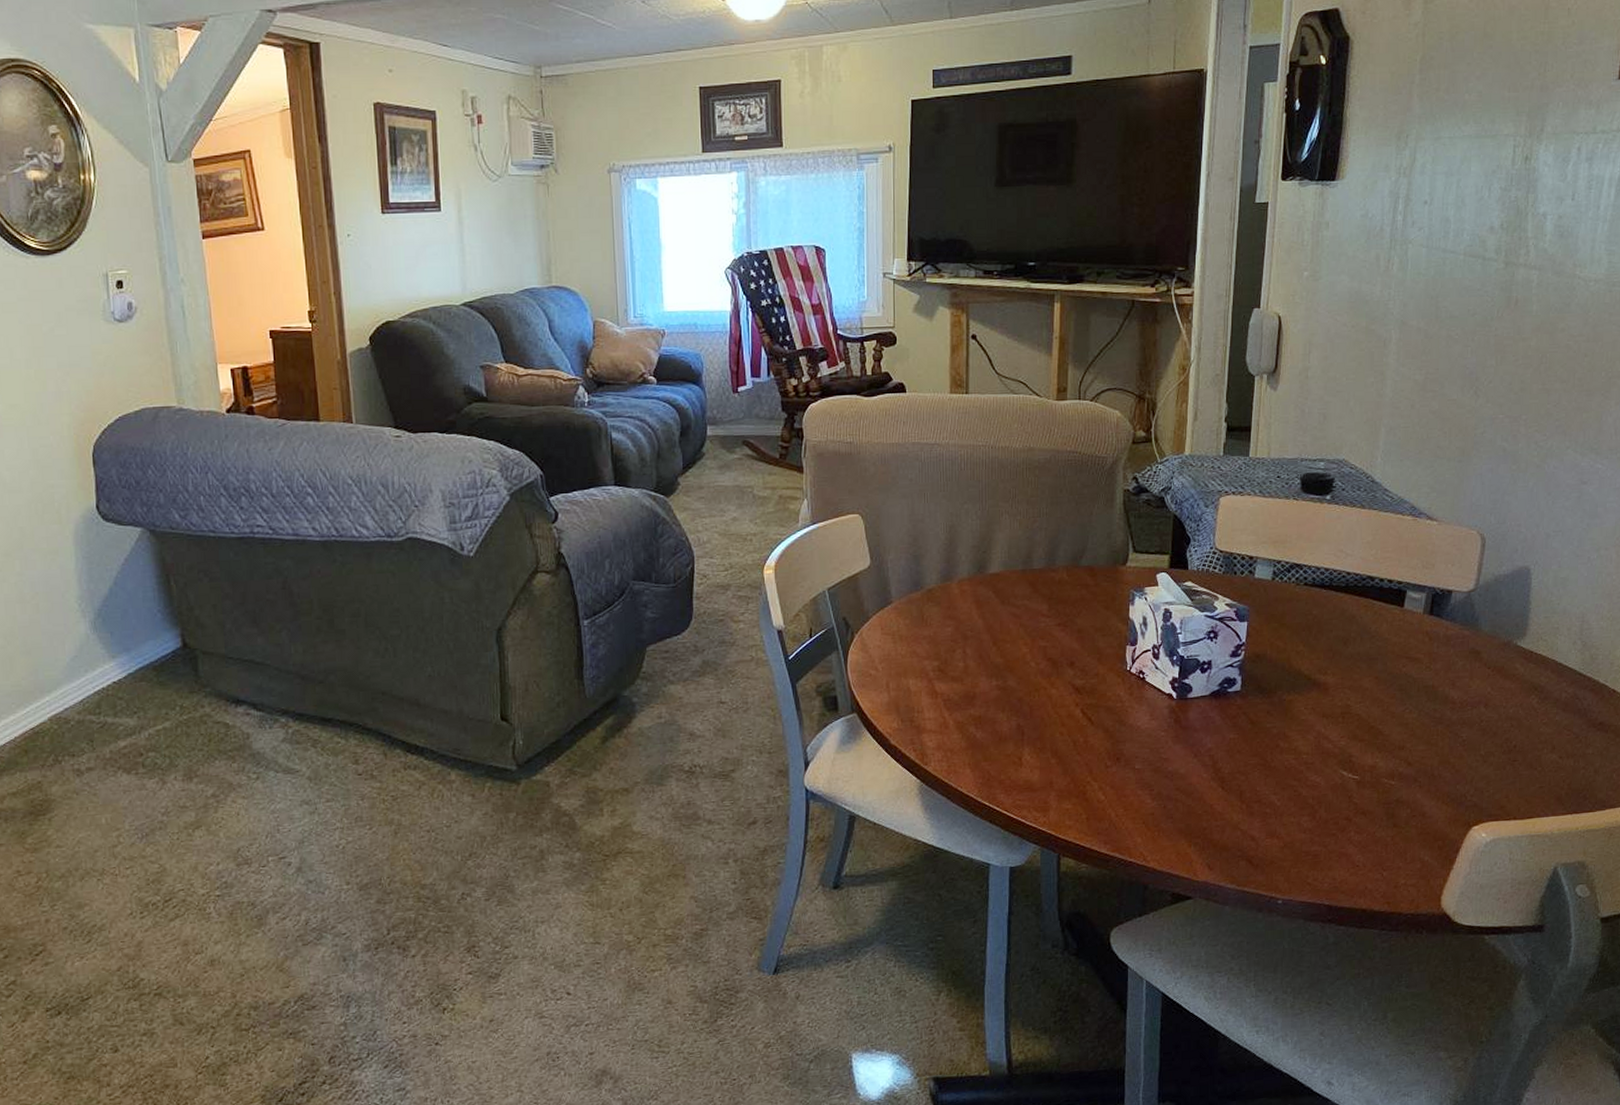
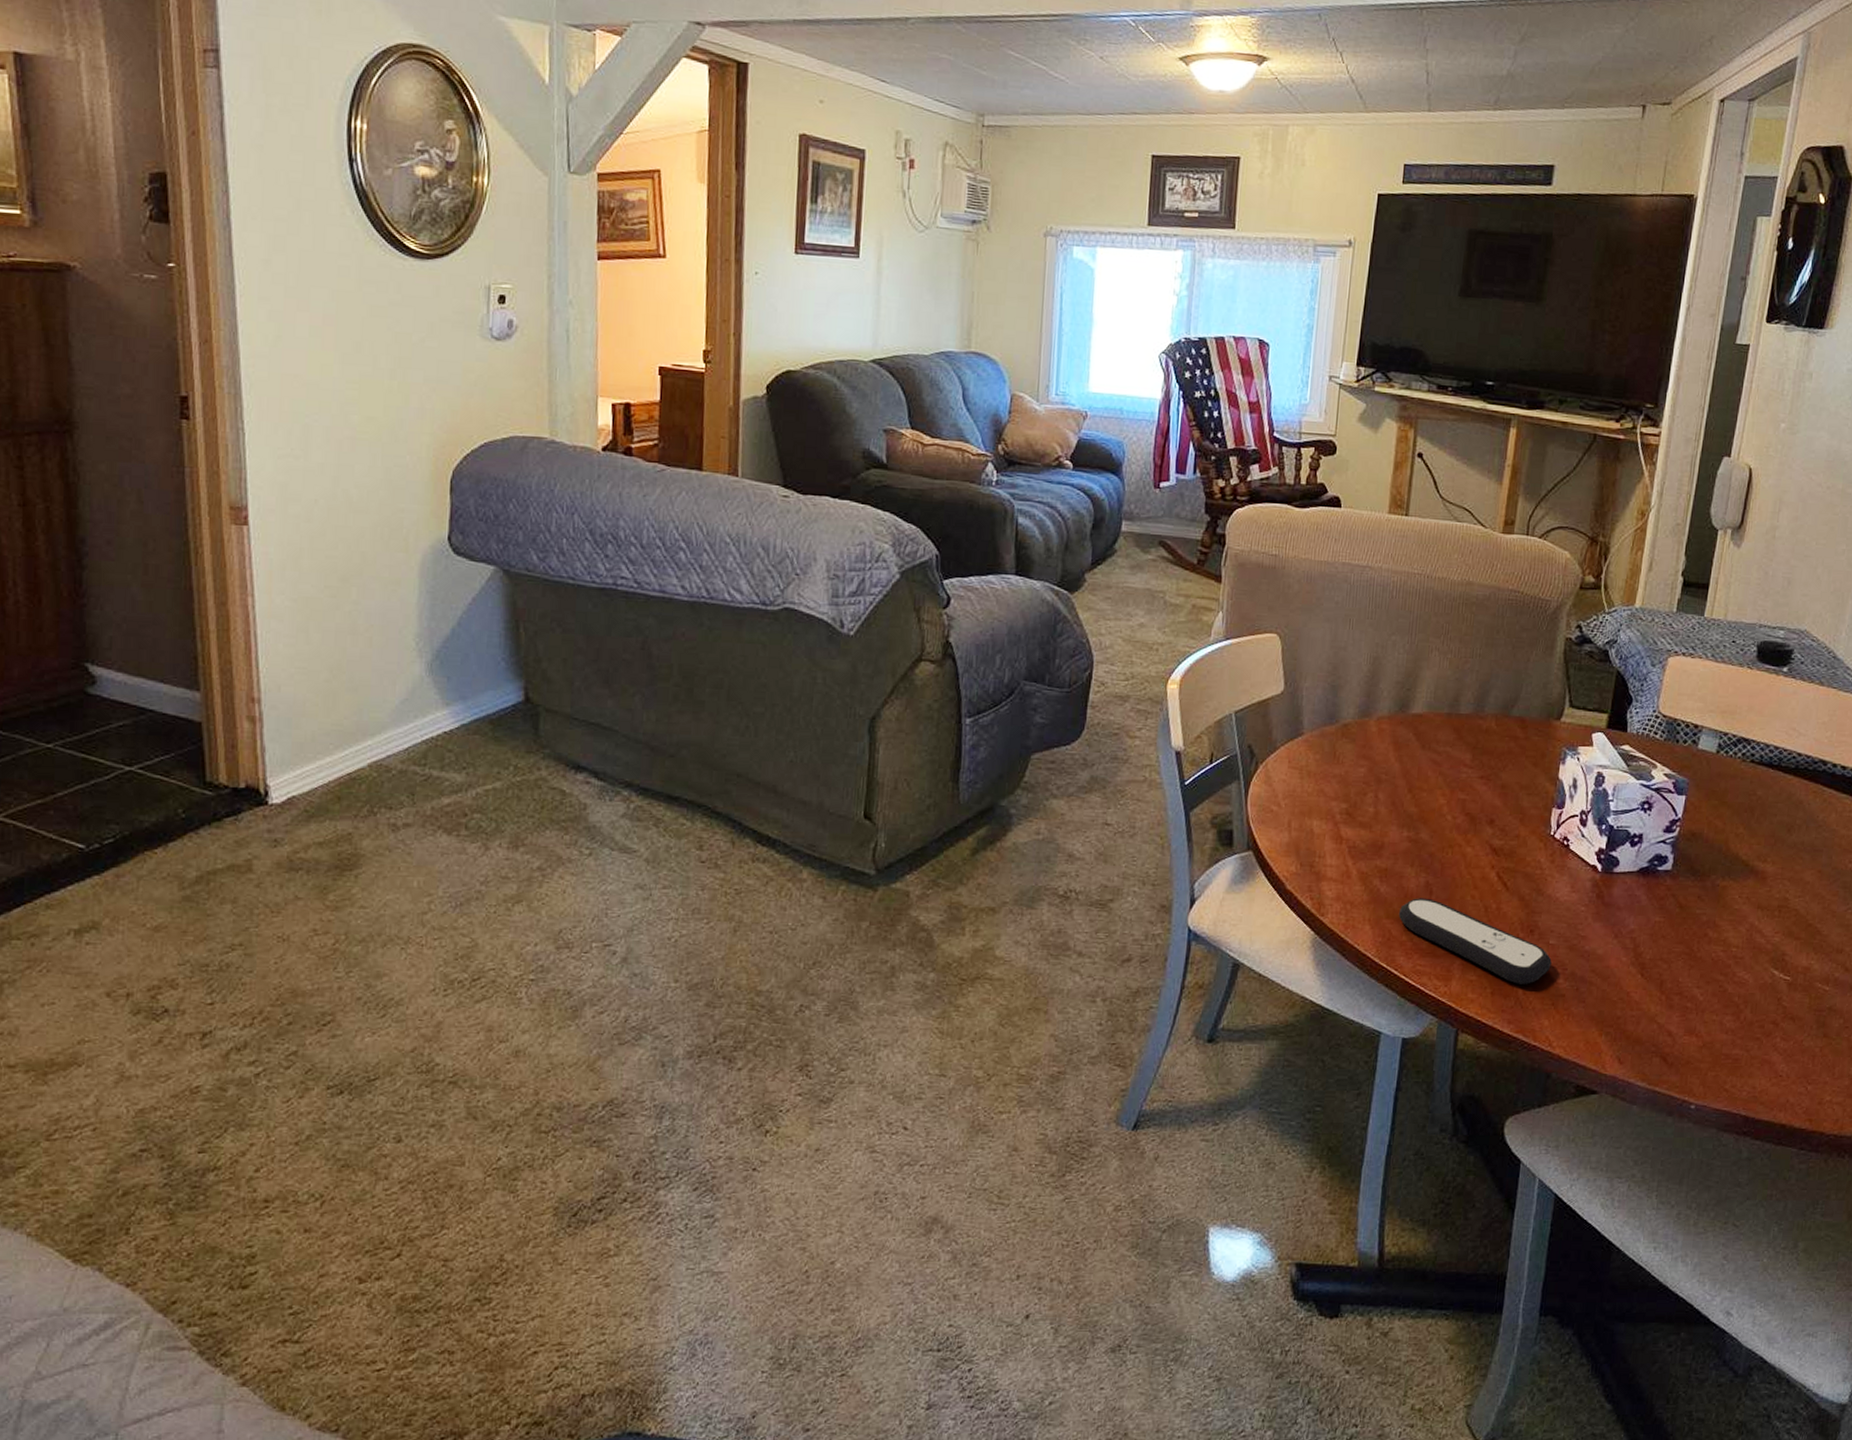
remote control: none [995,739,1139,808] -> present [1398,898,1552,985]

